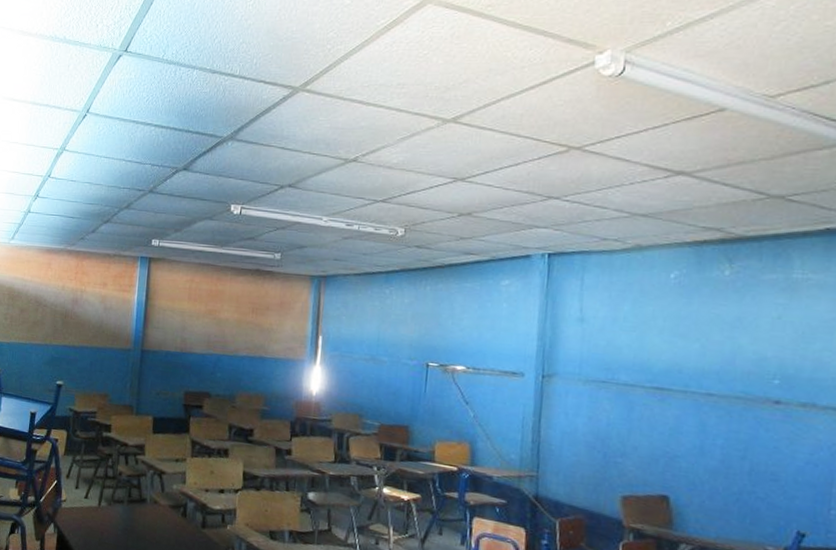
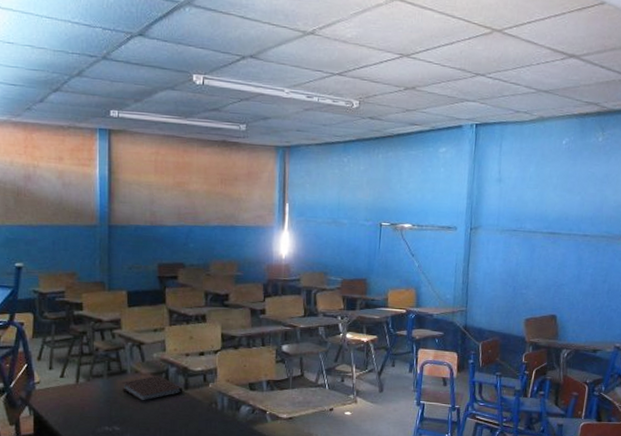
notebook: none [141,509,199,534] -> present [123,376,182,400]

